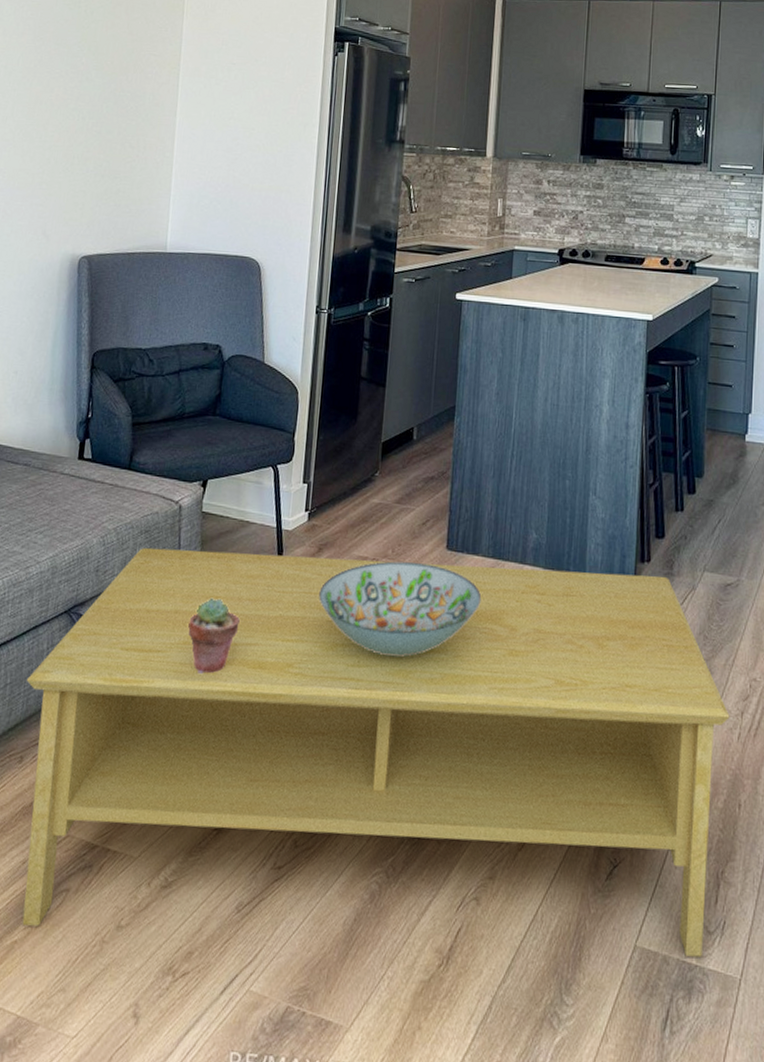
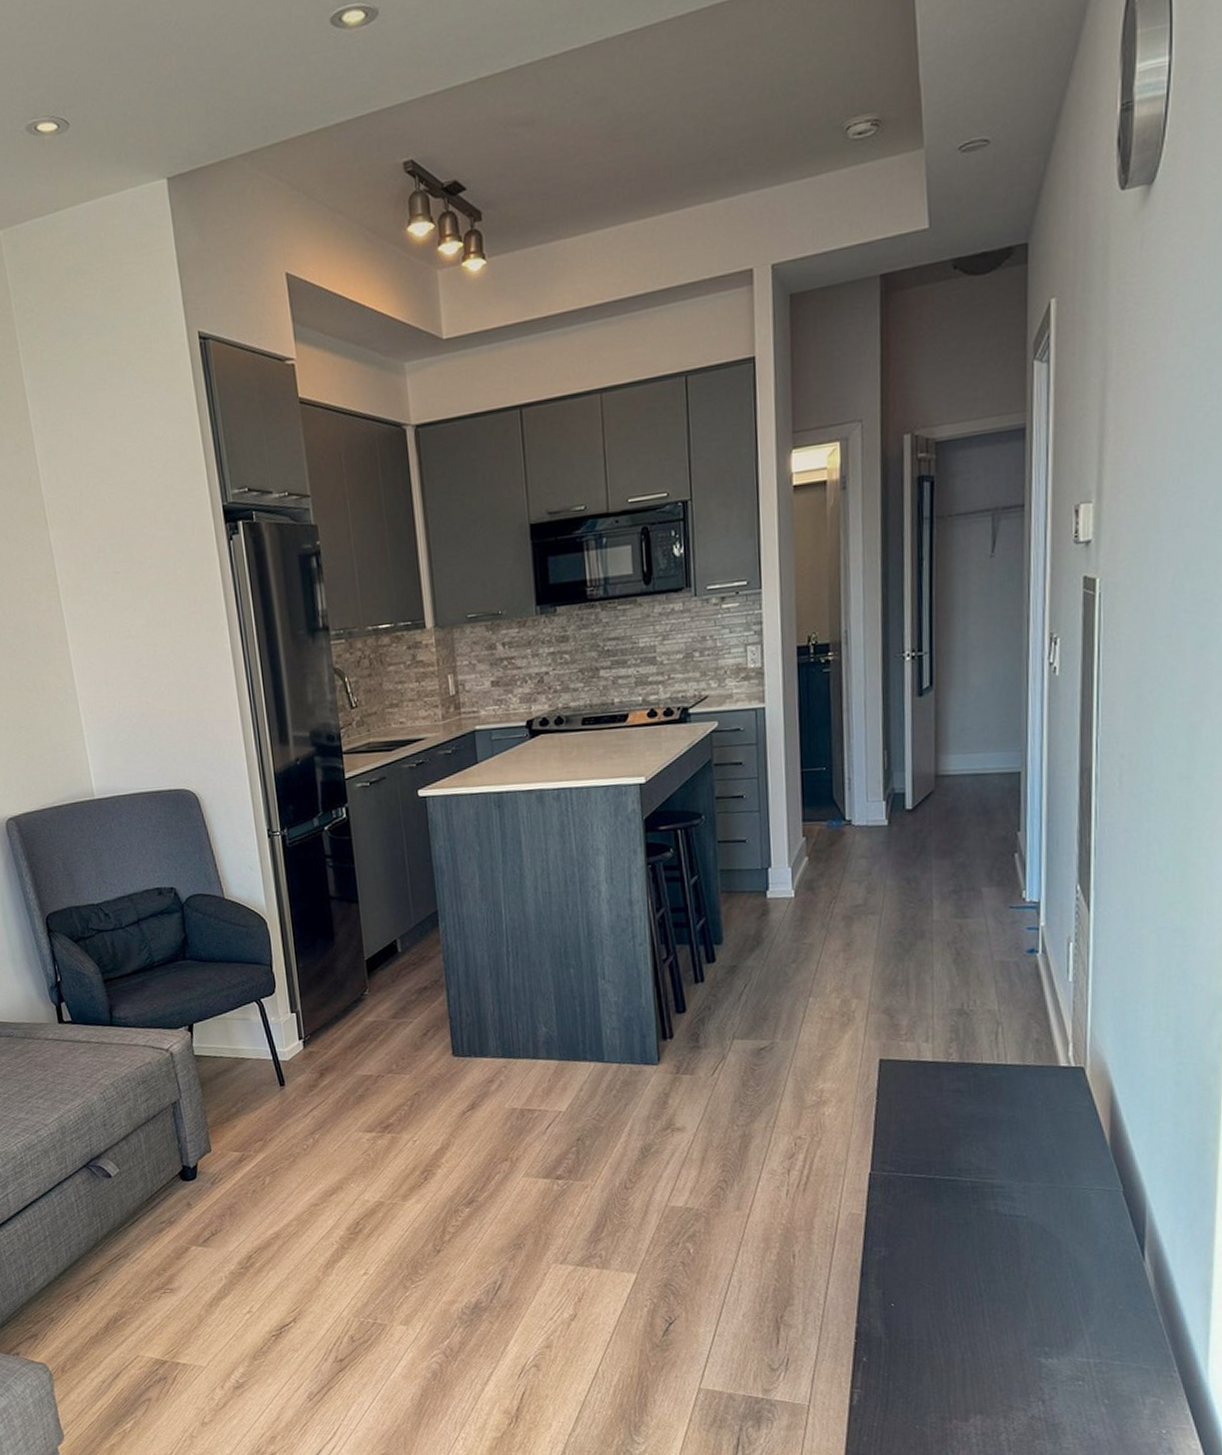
coffee table: present [22,547,730,957] -> none [63,1050,776,1431]
potted succulent: present [188,597,240,674] -> none [205,1134,256,1204]
decorative bowl: present [319,561,482,657] -> none [329,1073,498,1165]

